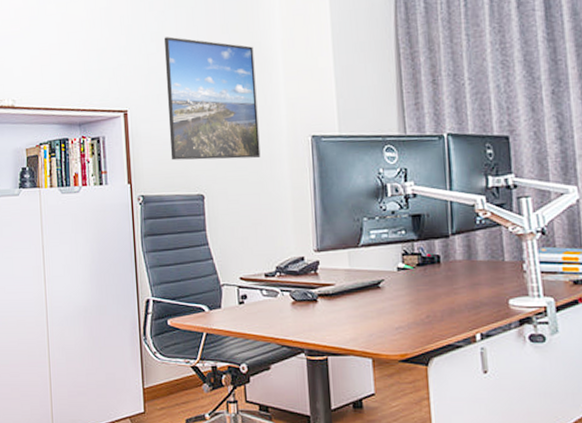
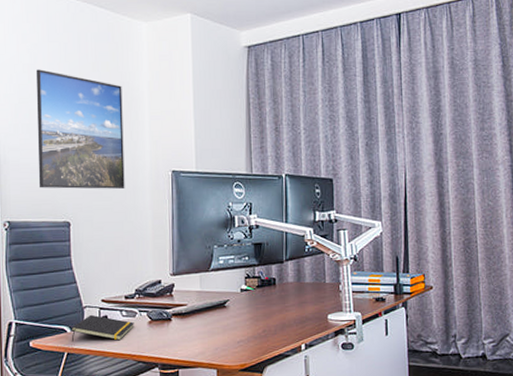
notepad: none [209,293,276,322] -> present [71,314,134,342]

